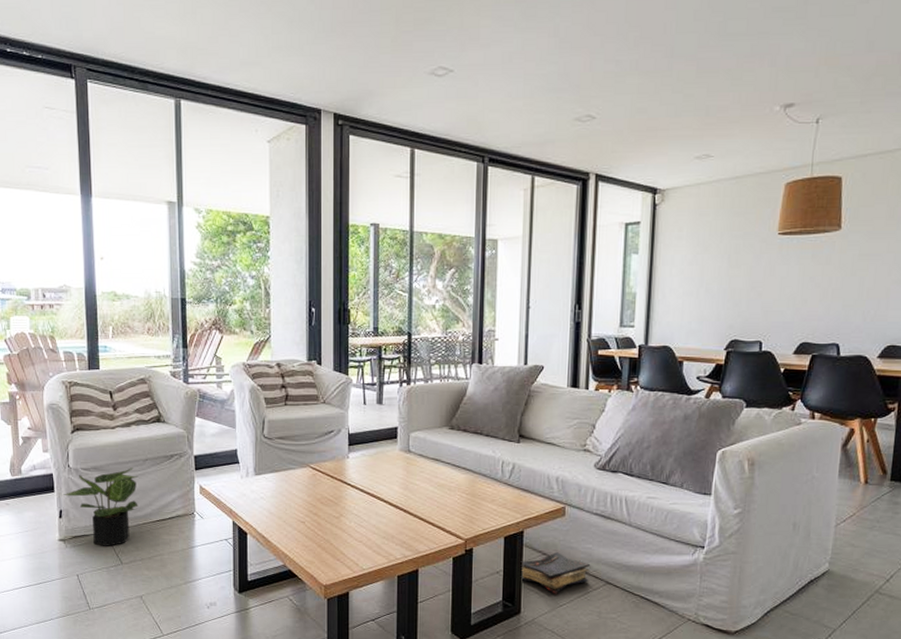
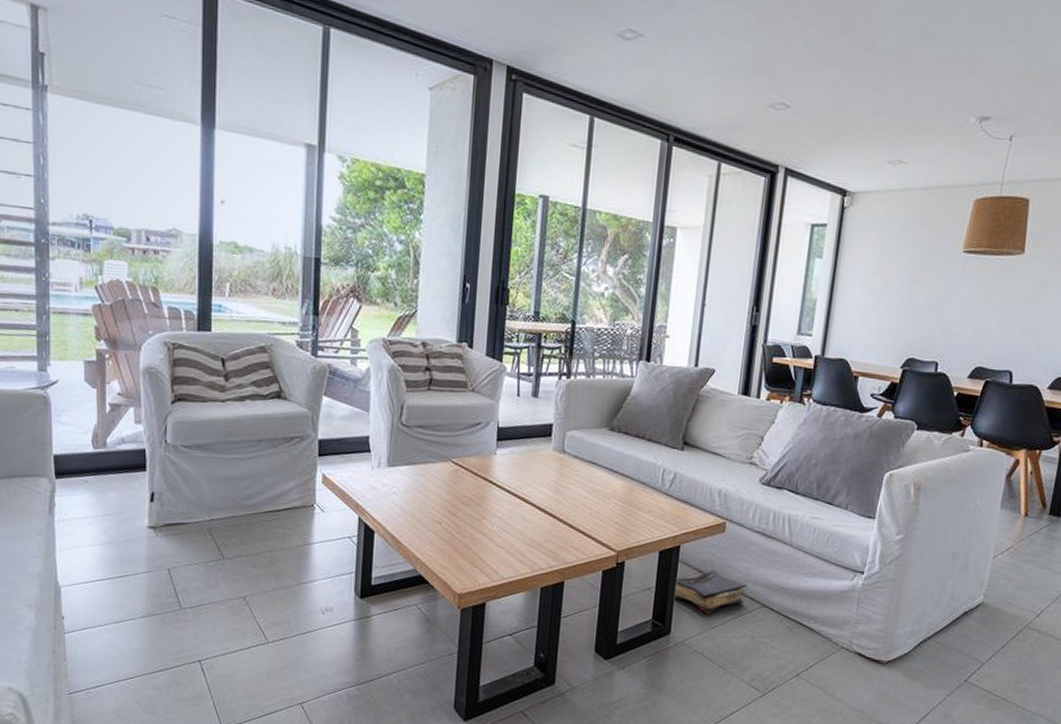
potted plant: present [63,468,139,546] -> none [157,448,250,538]

